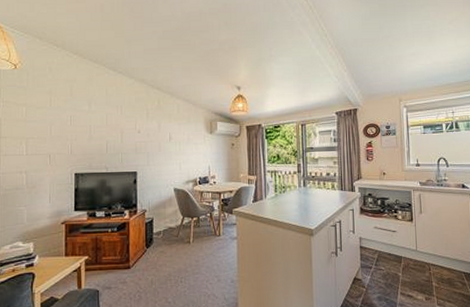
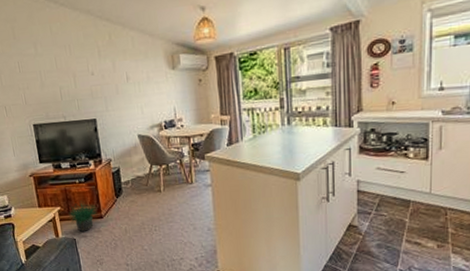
potted plant: none [94,250,126,283] -> present [67,201,98,231]

